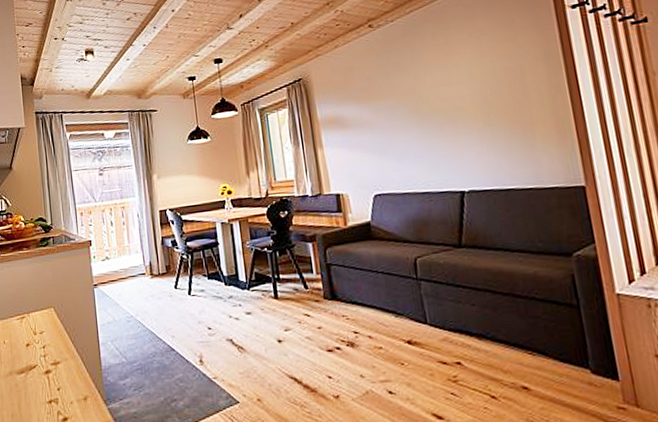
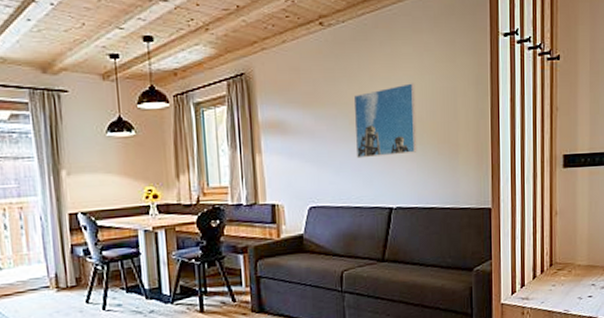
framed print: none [409,67,486,145] -> present [353,83,417,159]

